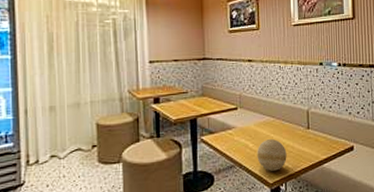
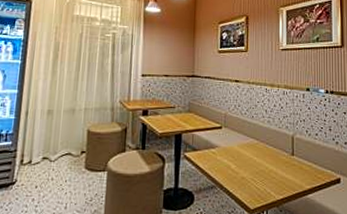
decorative ball: present [257,138,287,171] -> none [239,161,269,196]

